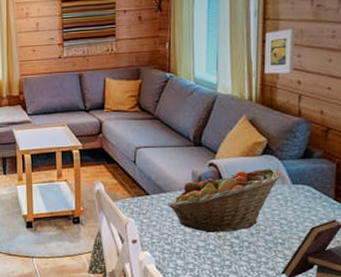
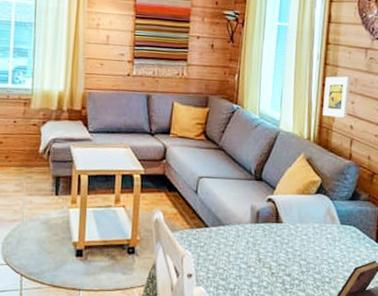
fruit basket: present [168,168,281,233] -> none [226,207,331,270]

